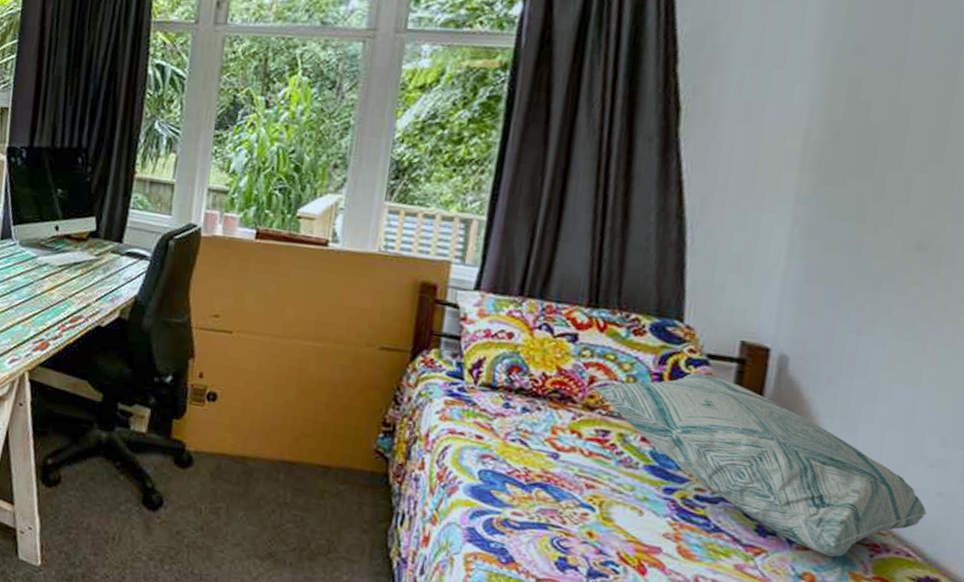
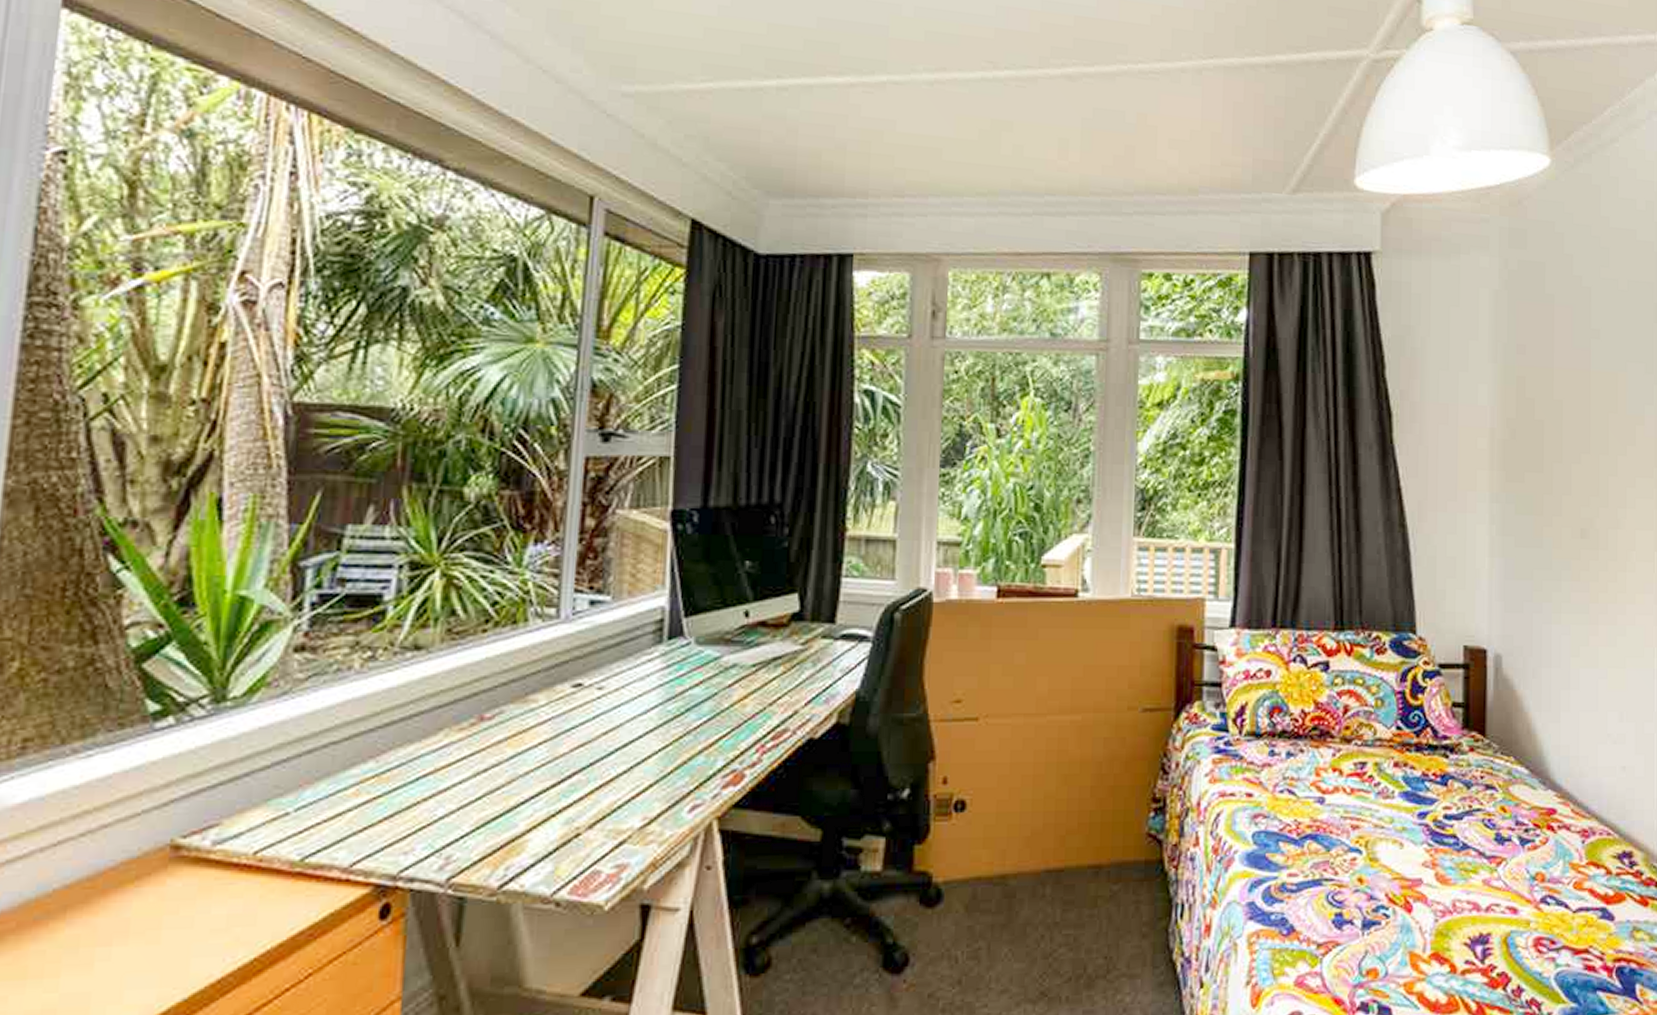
decorative pillow: present [592,373,927,557] -> none [1347,685,1616,851]

